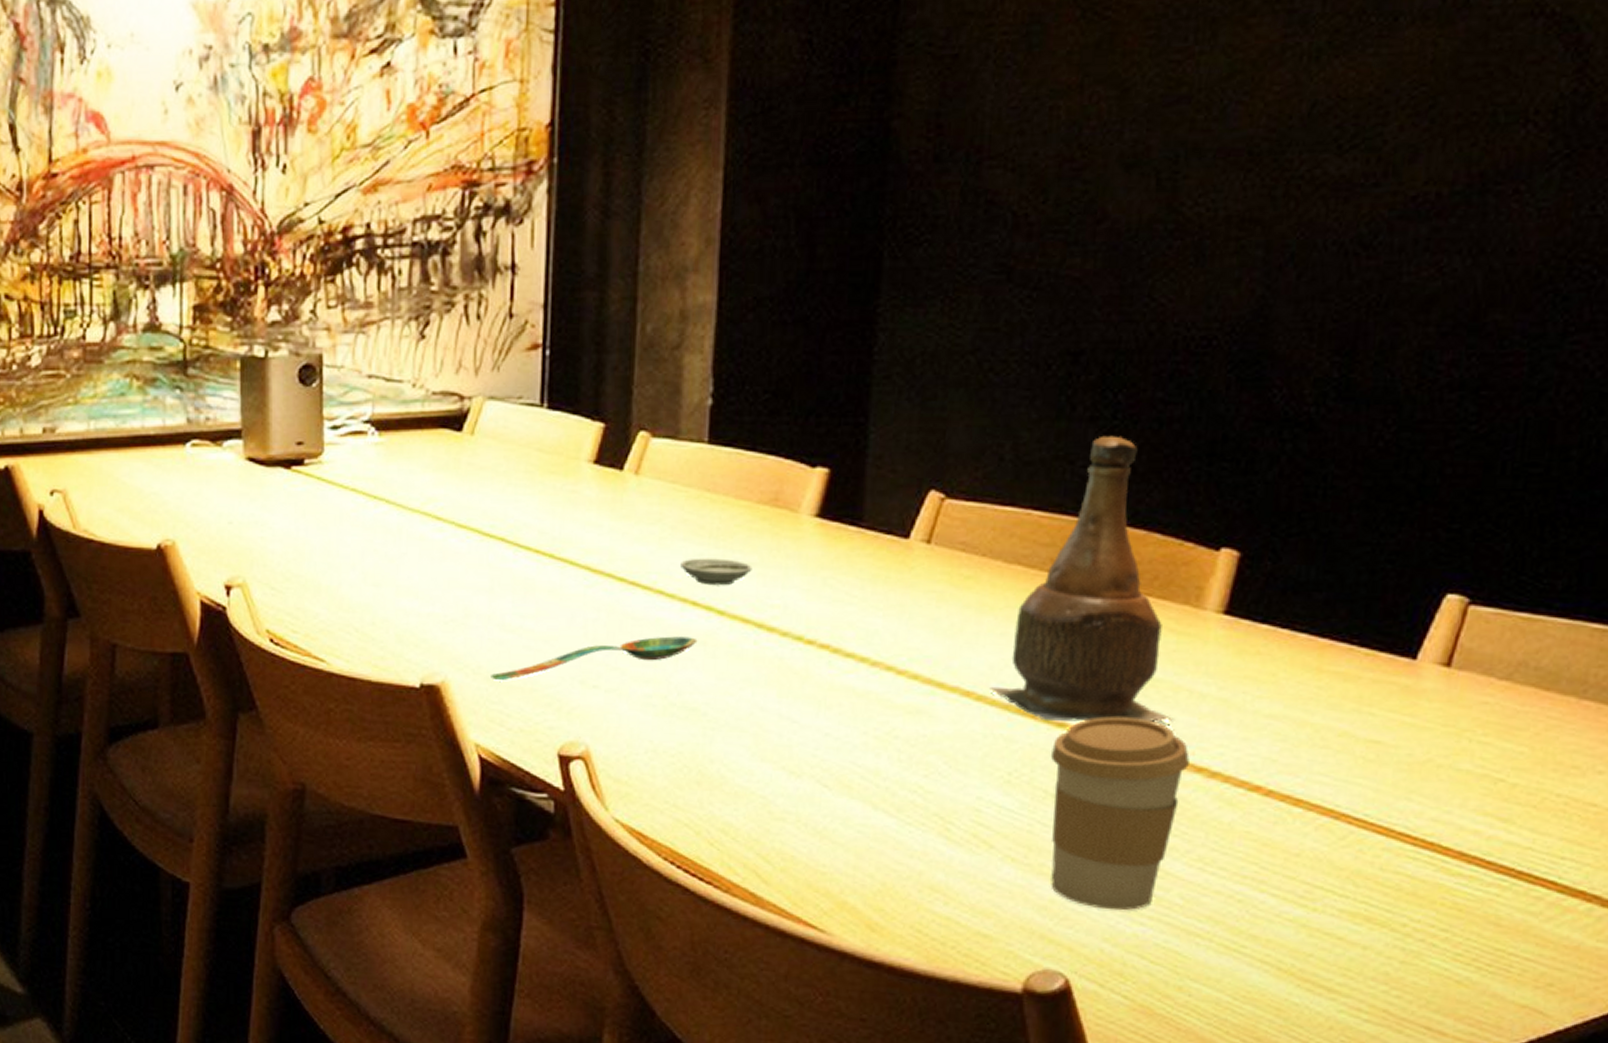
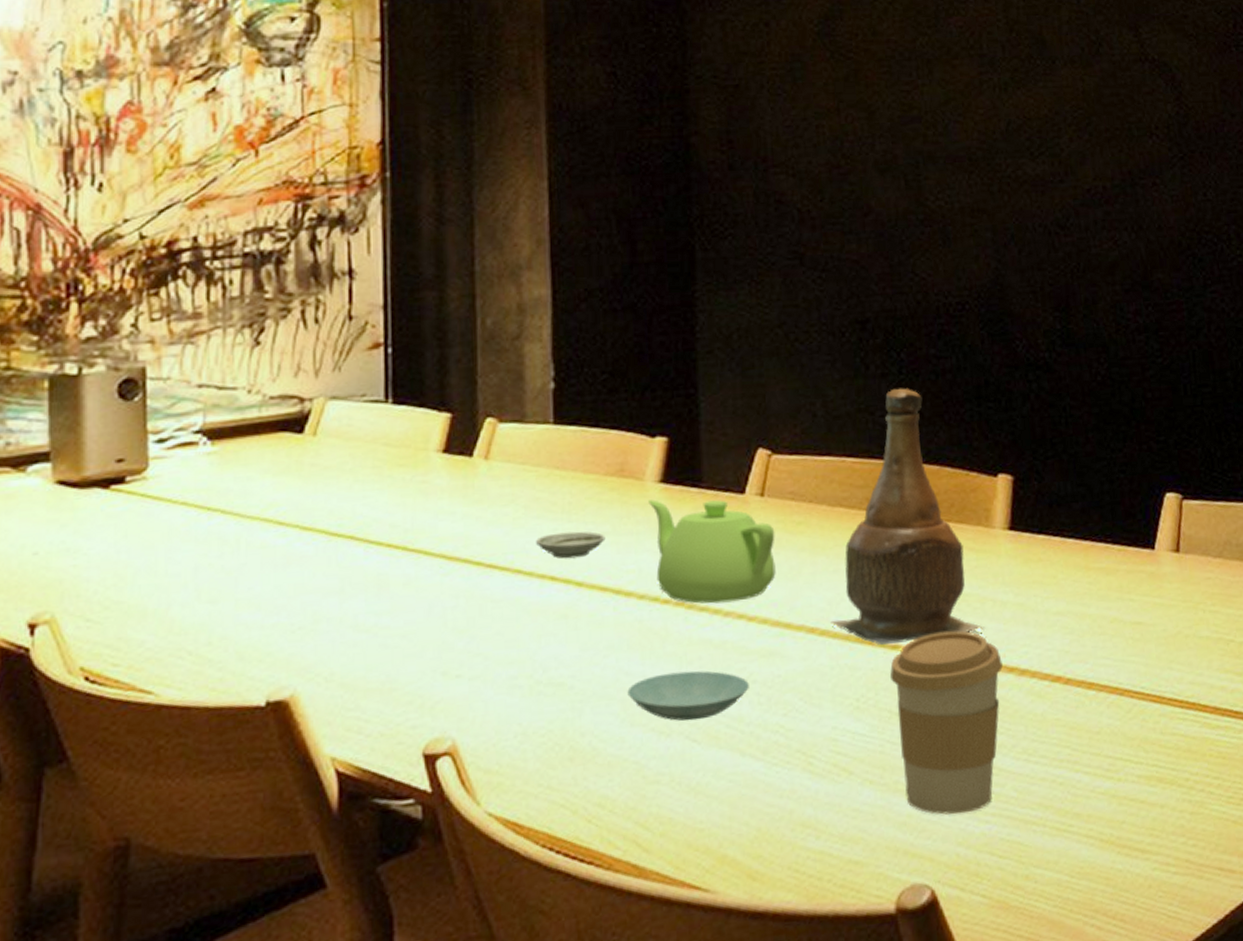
spoon: present [491,636,698,681] -> none [345,612,559,686]
saucer: none [760,714,890,766] -> present [627,670,749,721]
teapot: none [801,534,939,652] -> present [648,499,776,604]

